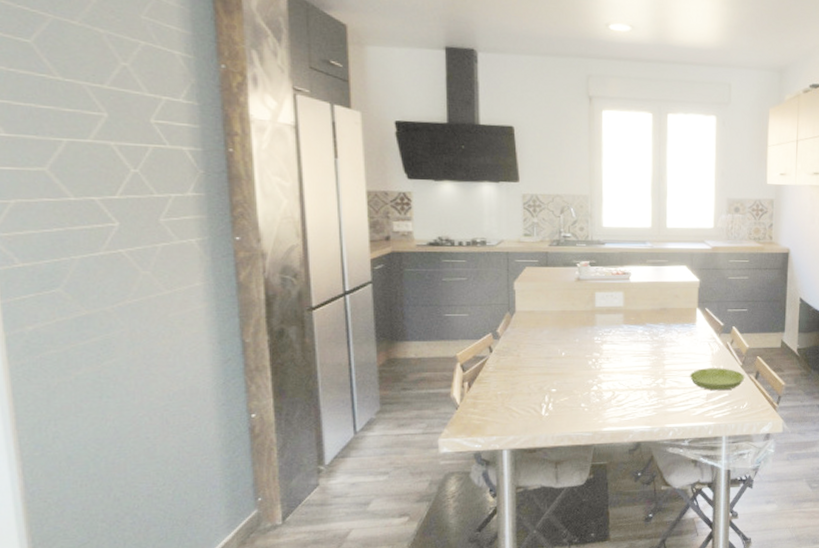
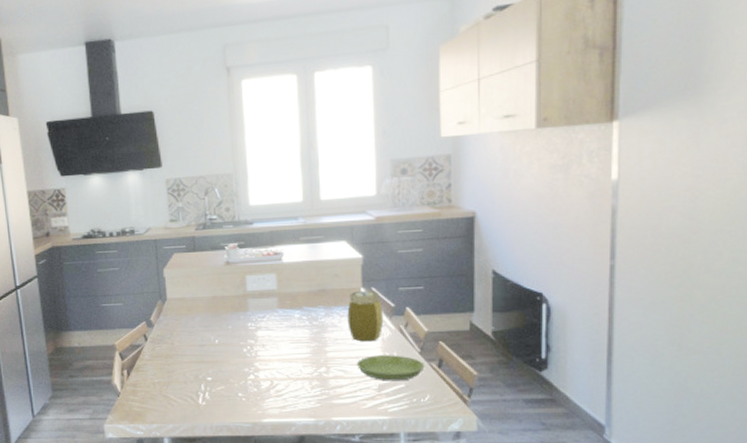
jar: none [684,310,714,356] -> present [347,290,384,342]

